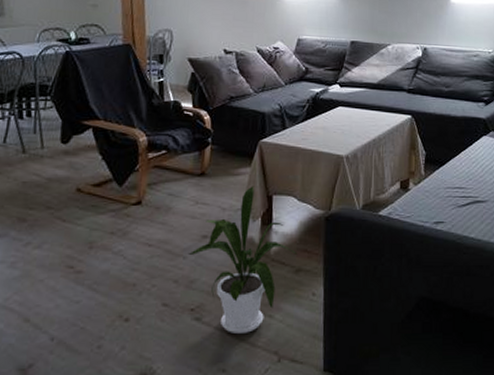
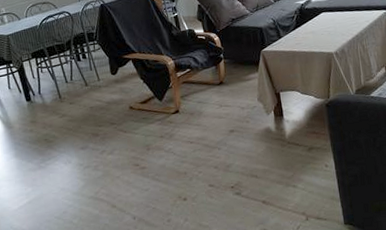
house plant: present [188,186,298,335] -> none [221,87,308,203]

